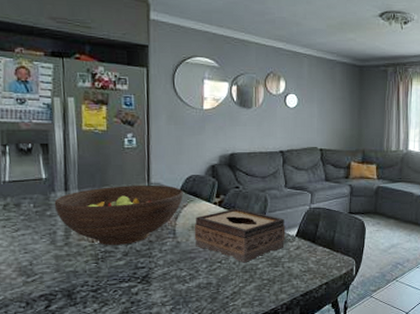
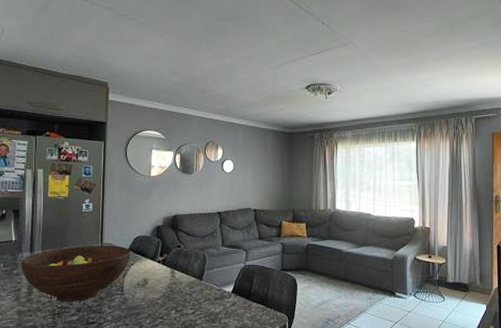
tissue box: present [194,208,286,263] -> none [139,266,222,319]

